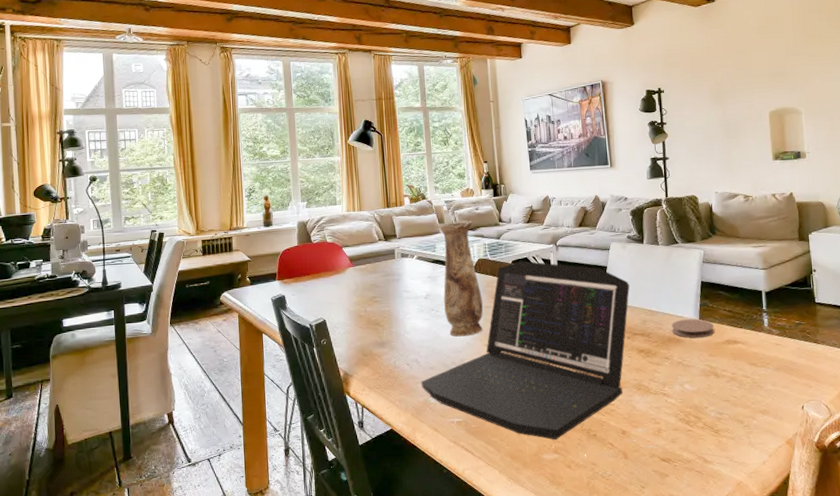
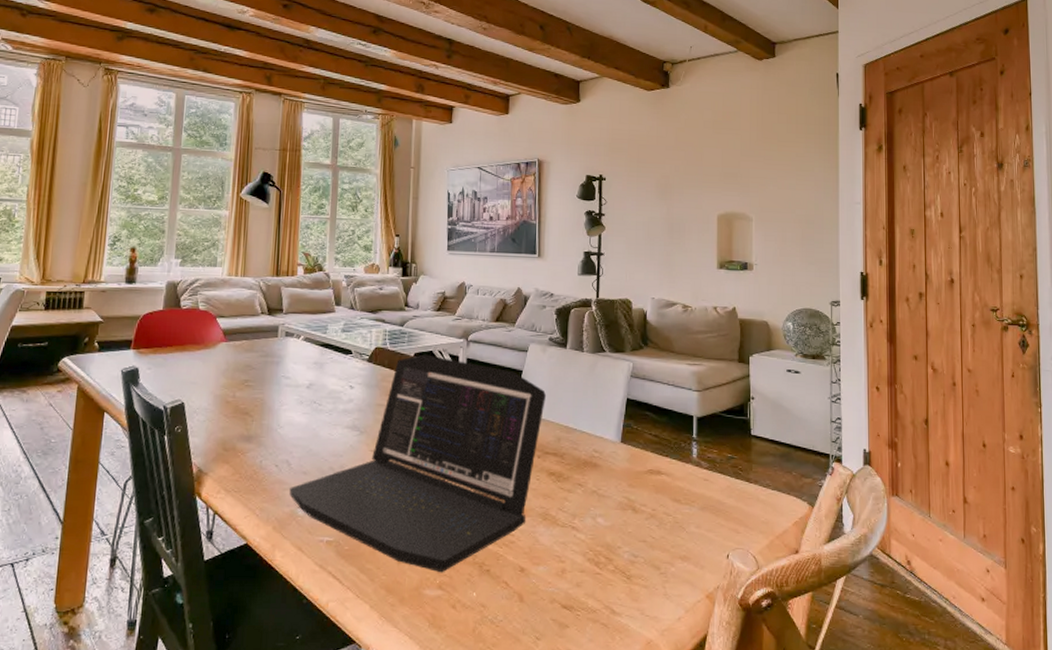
vase: present [437,220,484,337] -> none [328,299,375,438]
coaster: present [671,319,715,338] -> none [589,441,637,465]

